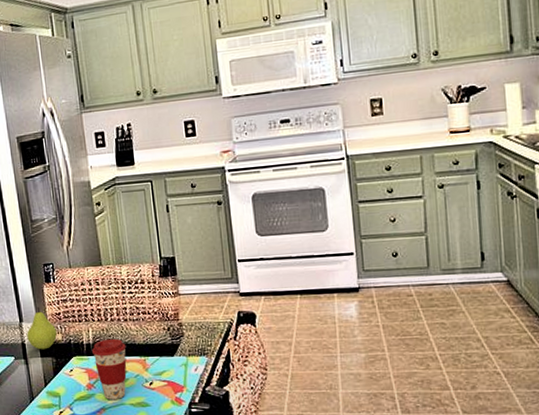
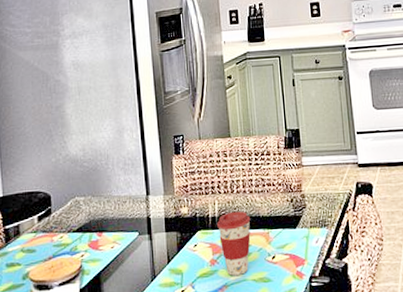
fruit: present [27,306,57,350] -> none [153,178,183,224]

